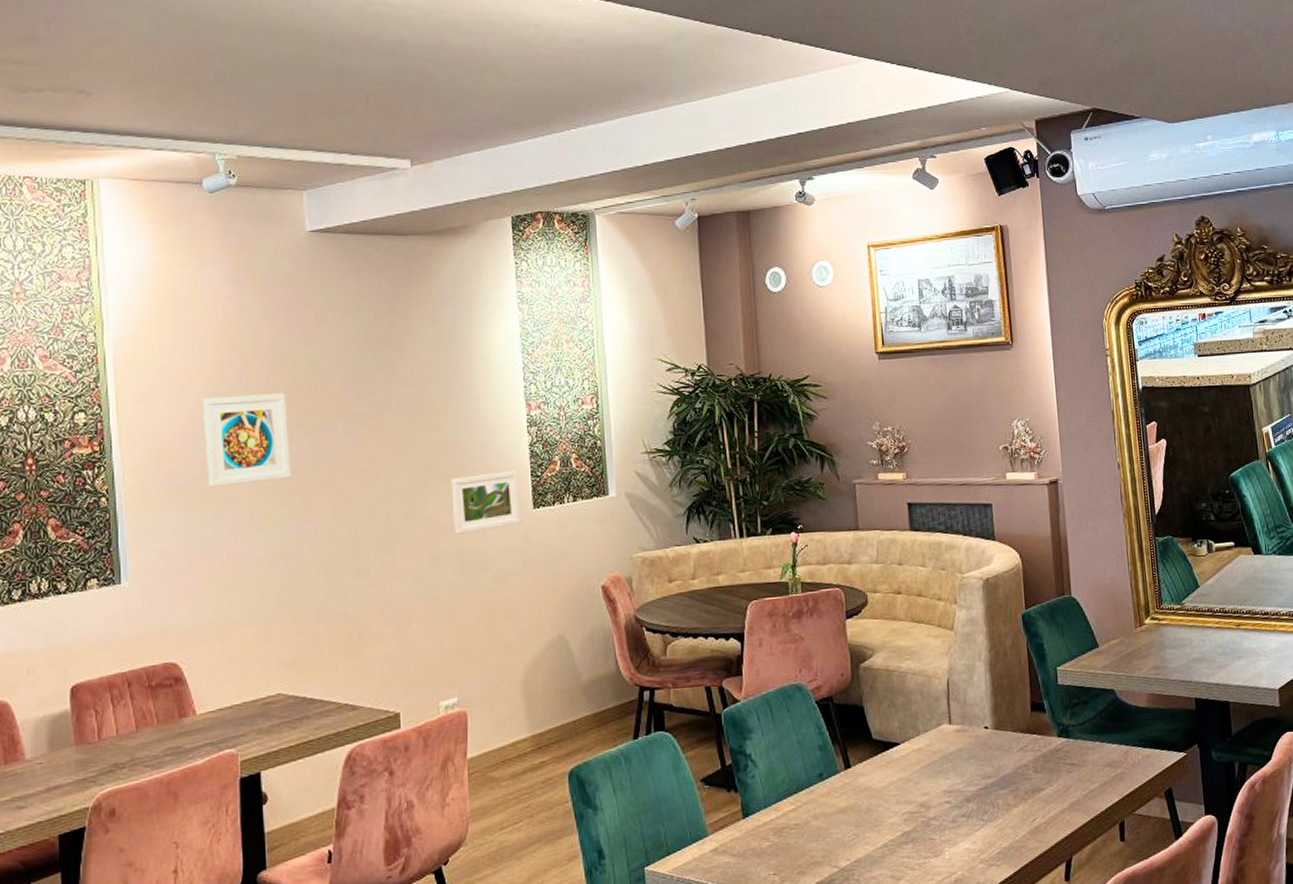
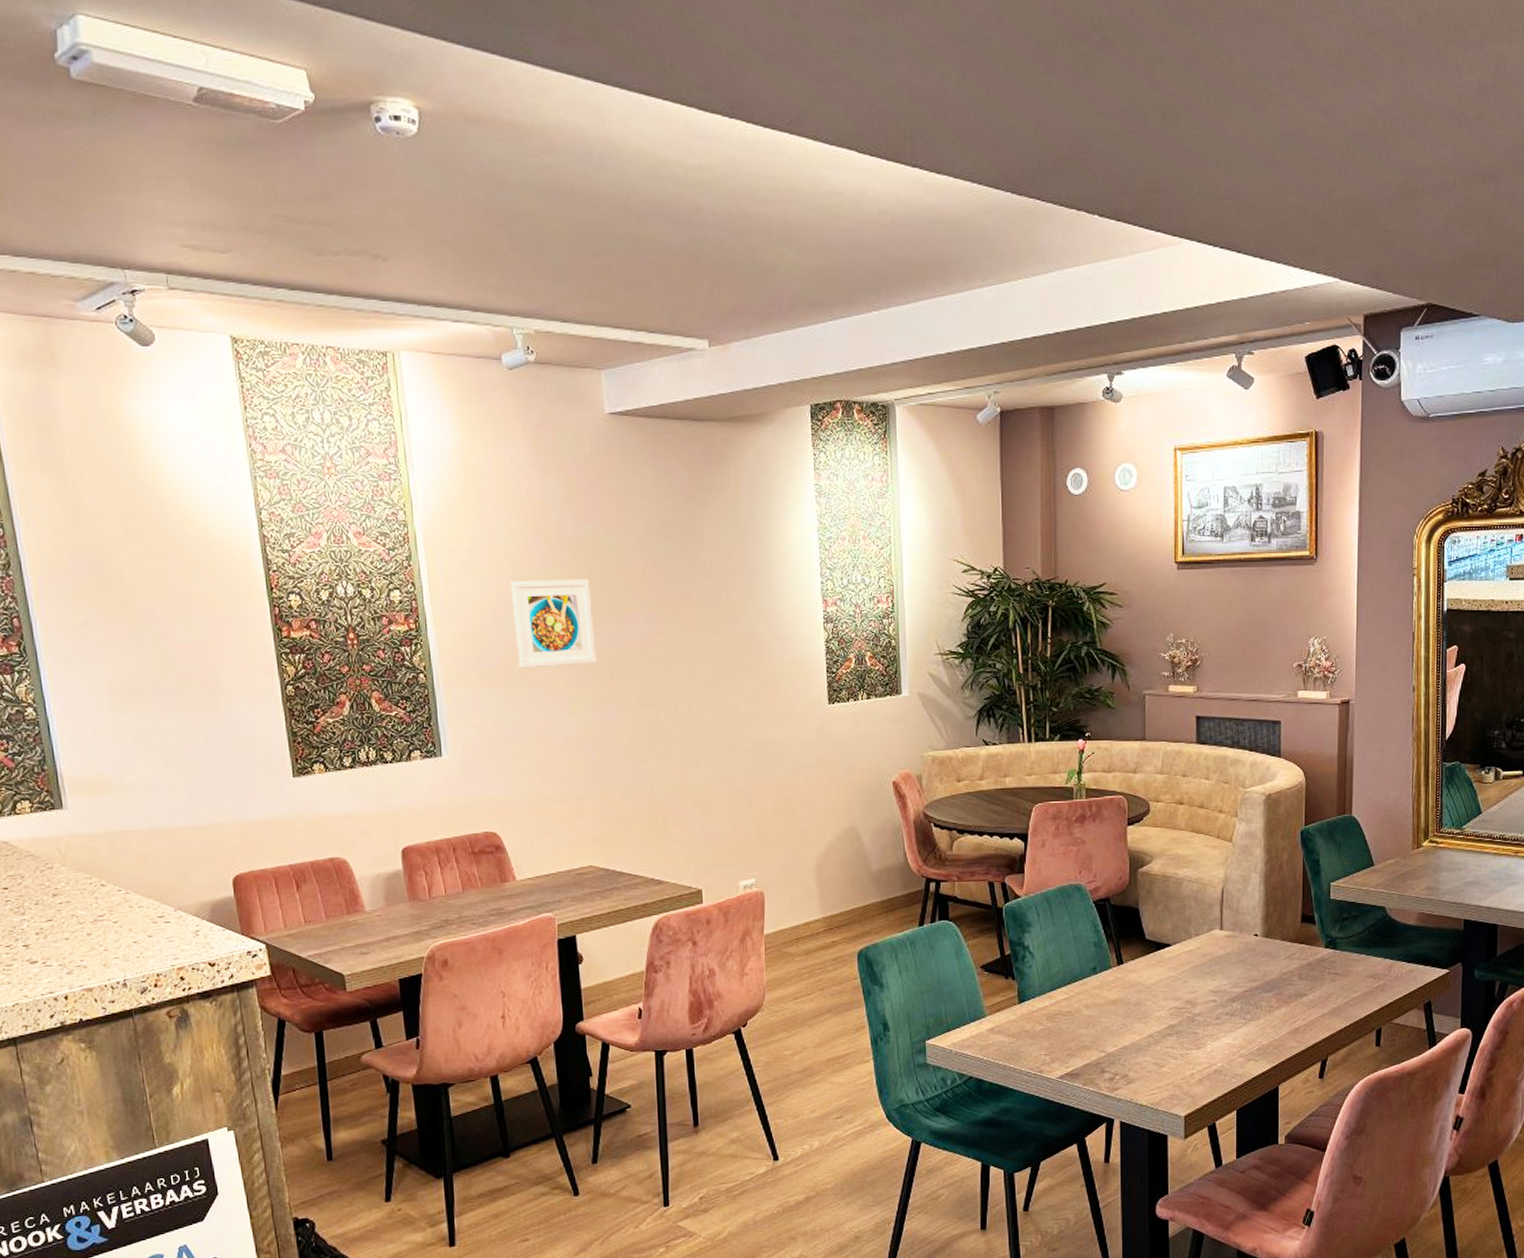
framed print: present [451,470,522,534] -> none [749,665,817,725]

